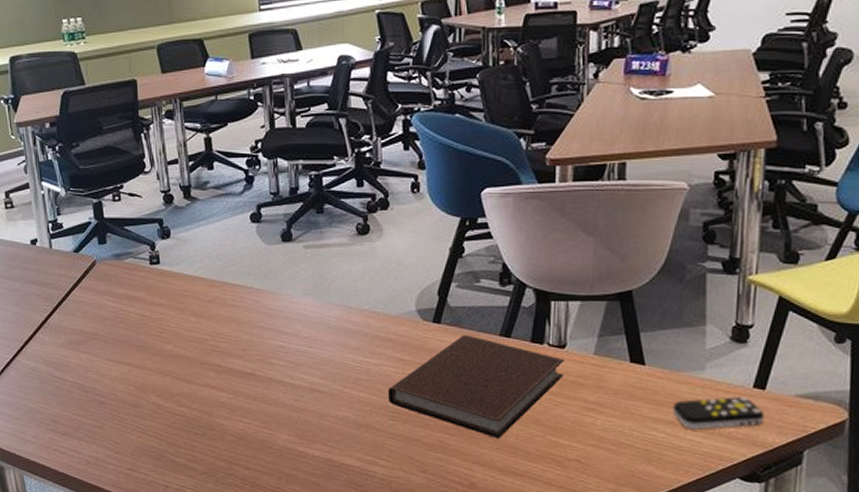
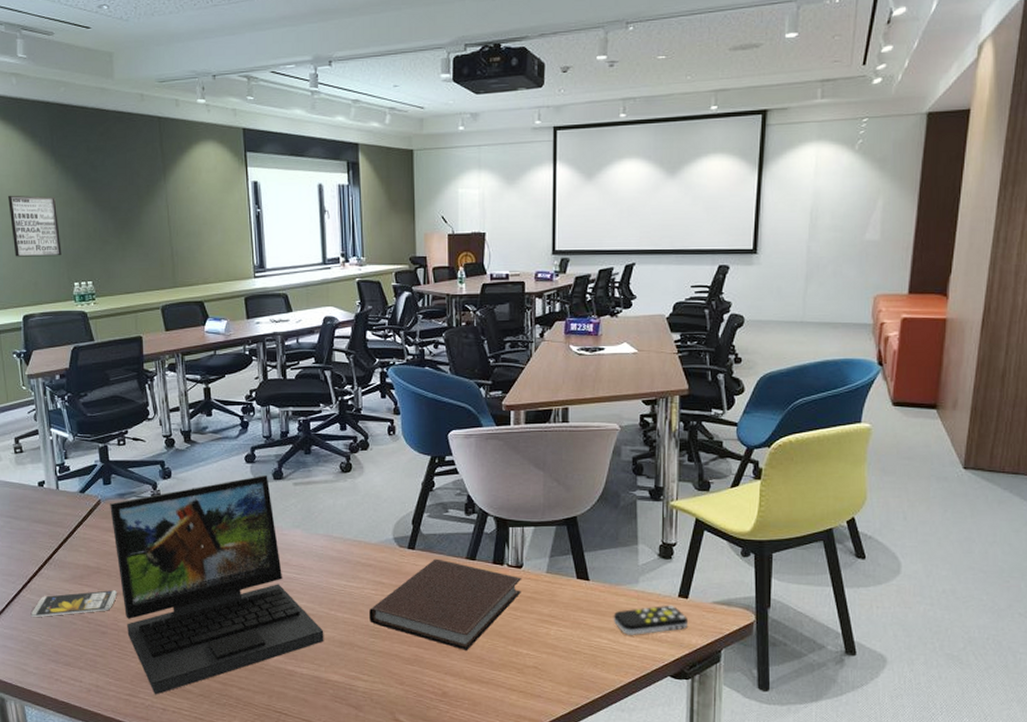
smartphone: none [27,358,116,384] -> present [30,590,118,618]
laptop: none [106,237,338,471] -> present [110,476,324,695]

